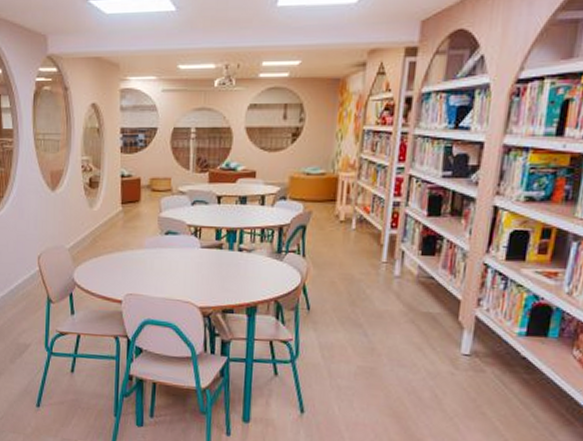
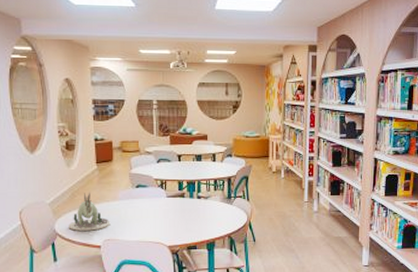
toy dinosaur: none [87,237,134,283] -> present [68,192,111,231]

